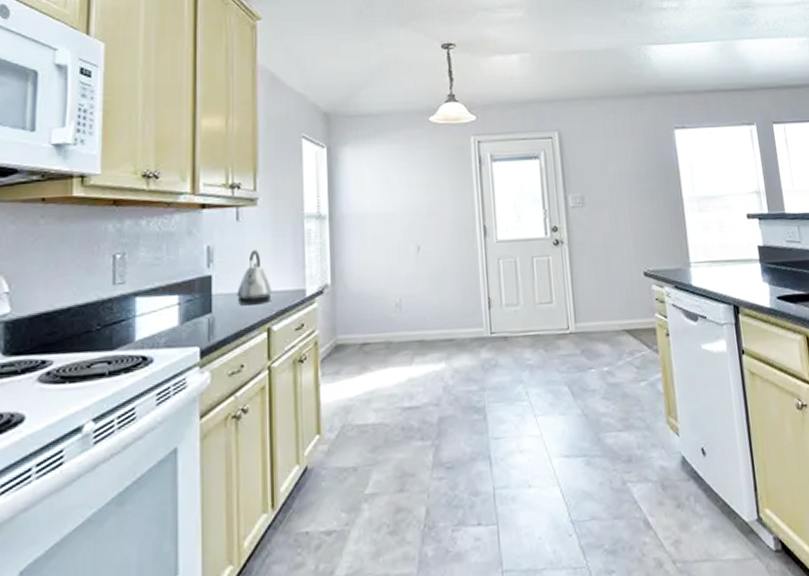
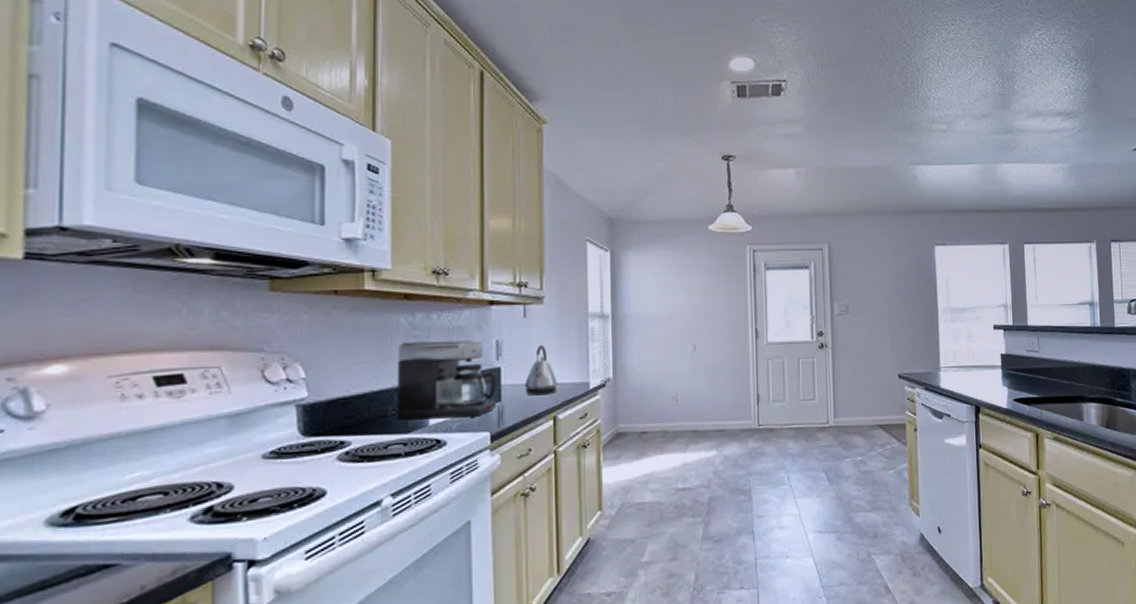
coffee maker: none [102,247,208,336] -> present [397,340,498,421]

